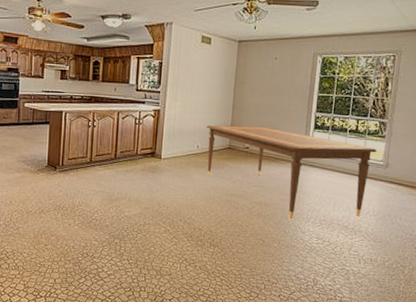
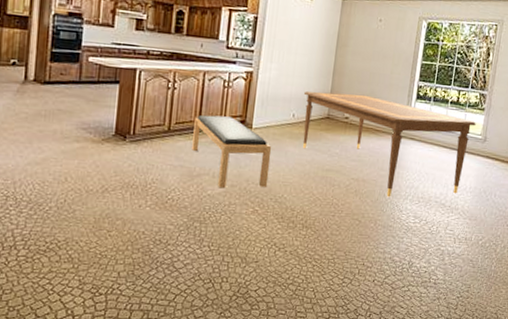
bench: none [110,148,179,211] -> present [192,115,271,189]

